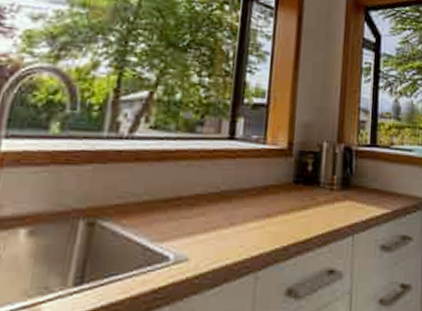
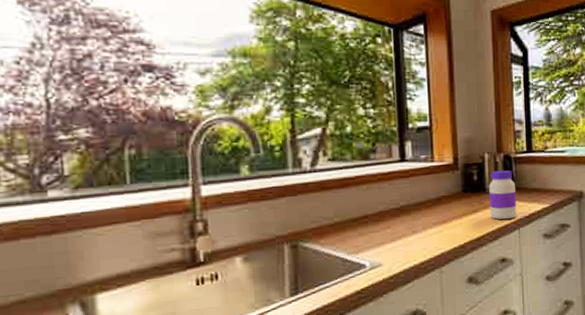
jar: none [322,162,355,222] -> present [489,170,517,220]

